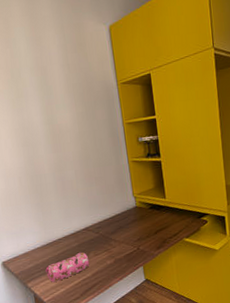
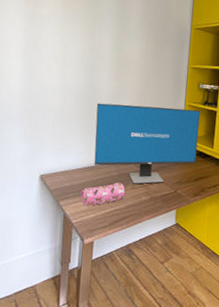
computer monitor: none [40,164,152,251] -> present [94,103,201,185]

